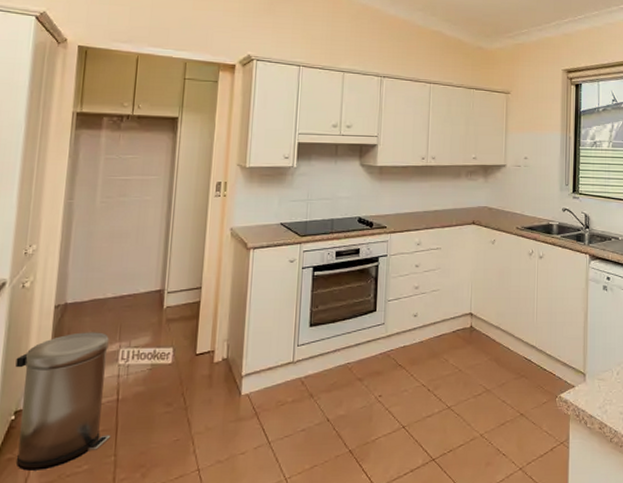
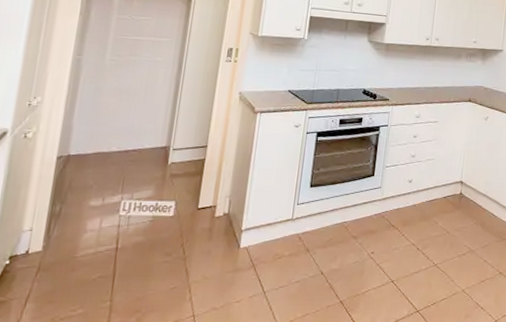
pedal bin: present [15,332,111,471] -> none [9,183,111,313]

